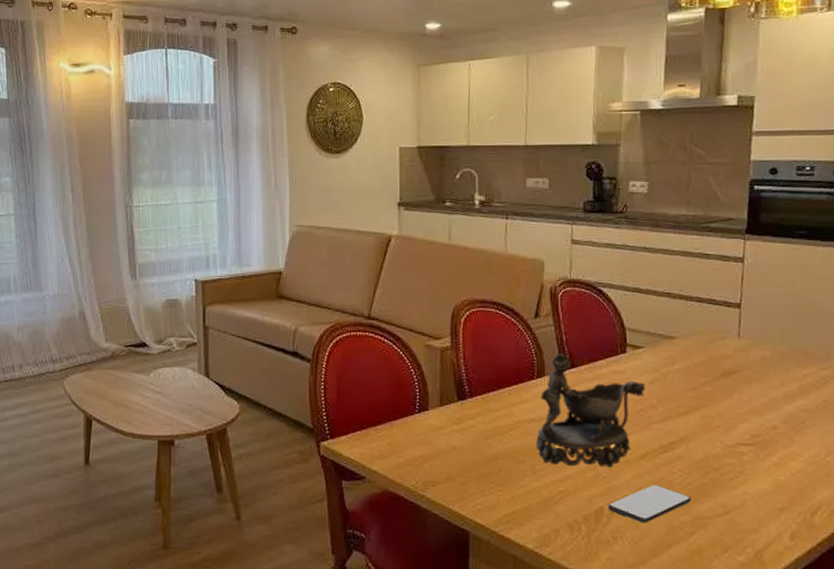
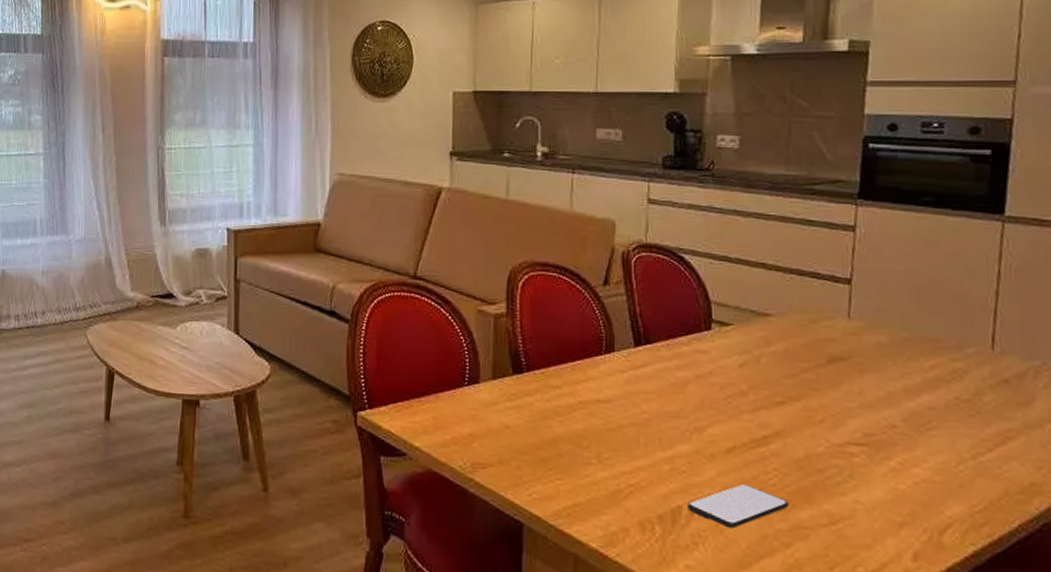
decorative bowl: present [536,353,646,468] -> none [603,327,734,461]

